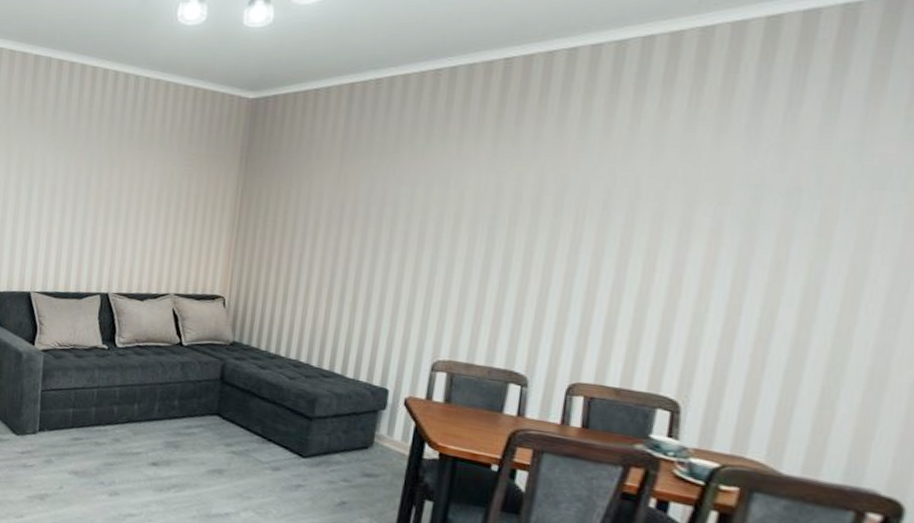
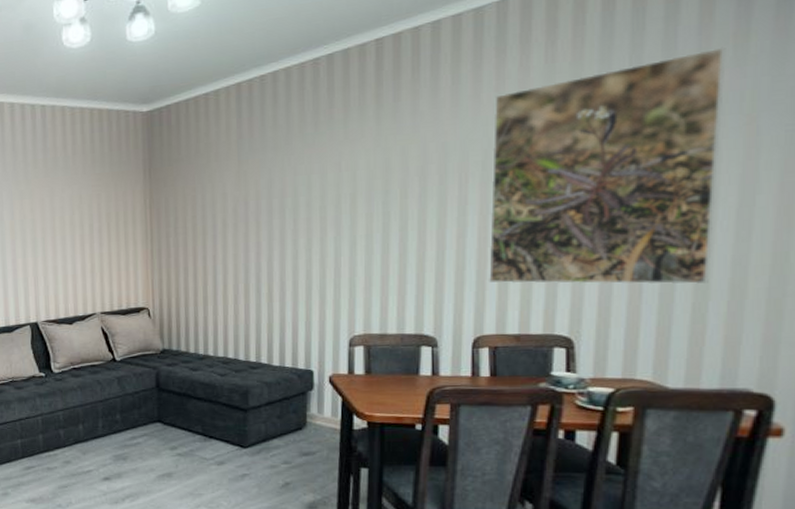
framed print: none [594,117,896,368] -> present [489,47,726,285]

